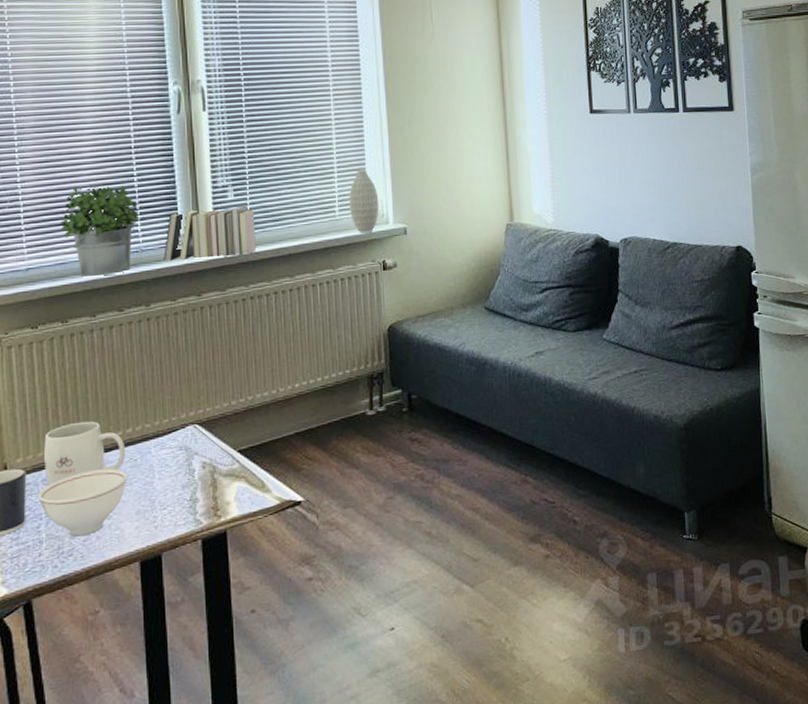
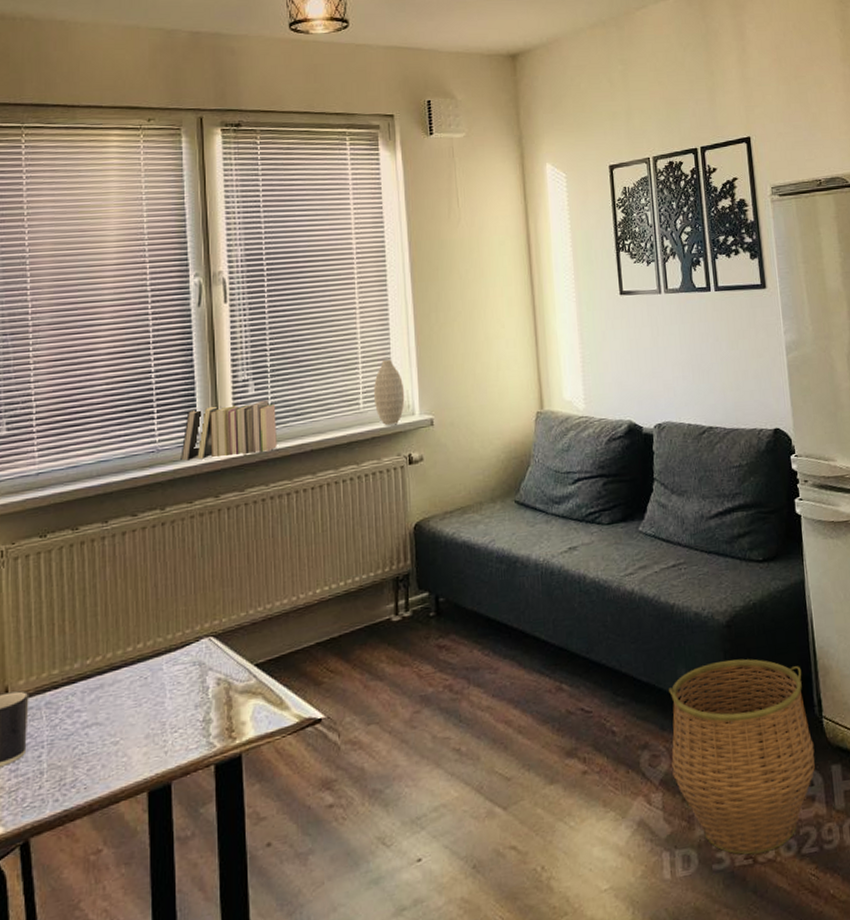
bowl: present [38,468,128,537] -> none [40,688,137,766]
mug: present [43,421,126,486] -> none [47,636,136,710]
potted plant: present [60,185,140,278] -> none [73,383,156,481]
basket: none [628,459,764,634] -> present [669,659,815,855]

